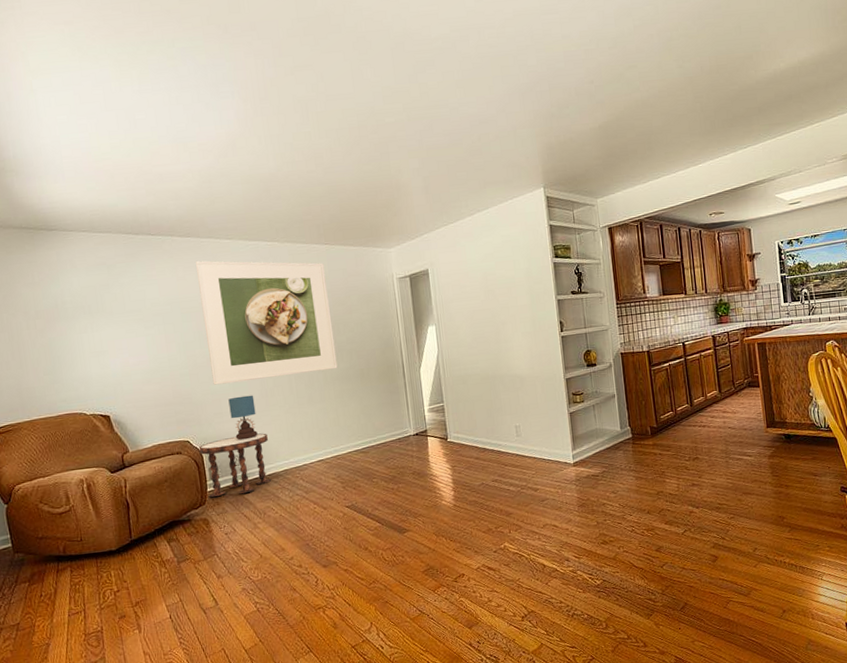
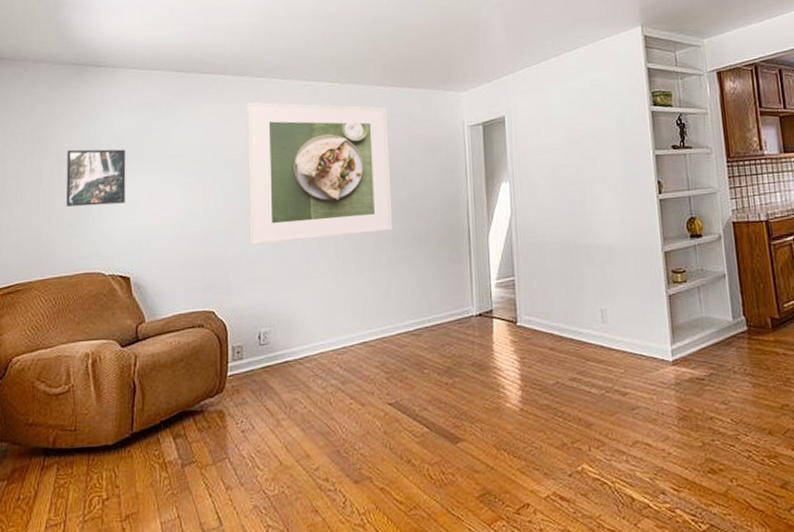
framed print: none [33,305,95,357] -> present [66,149,126,207]
side table: present [199,433,272,498] -> none [224,305,304,384]
table lamp: present [228,395,258,440] -> none [264,258,294,313]

